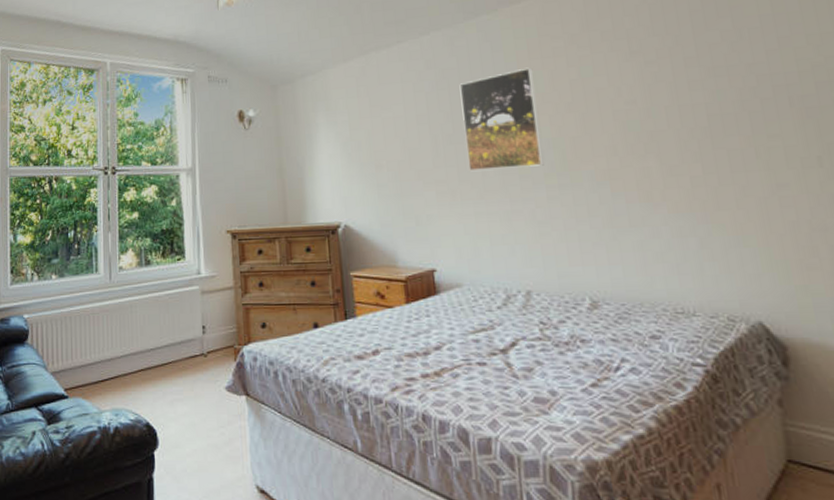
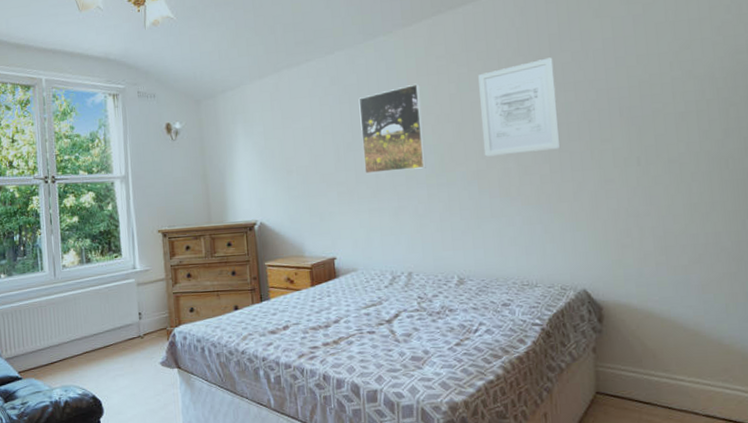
wall art: none [604,37,715,153] -> present [478,57,561,157]

